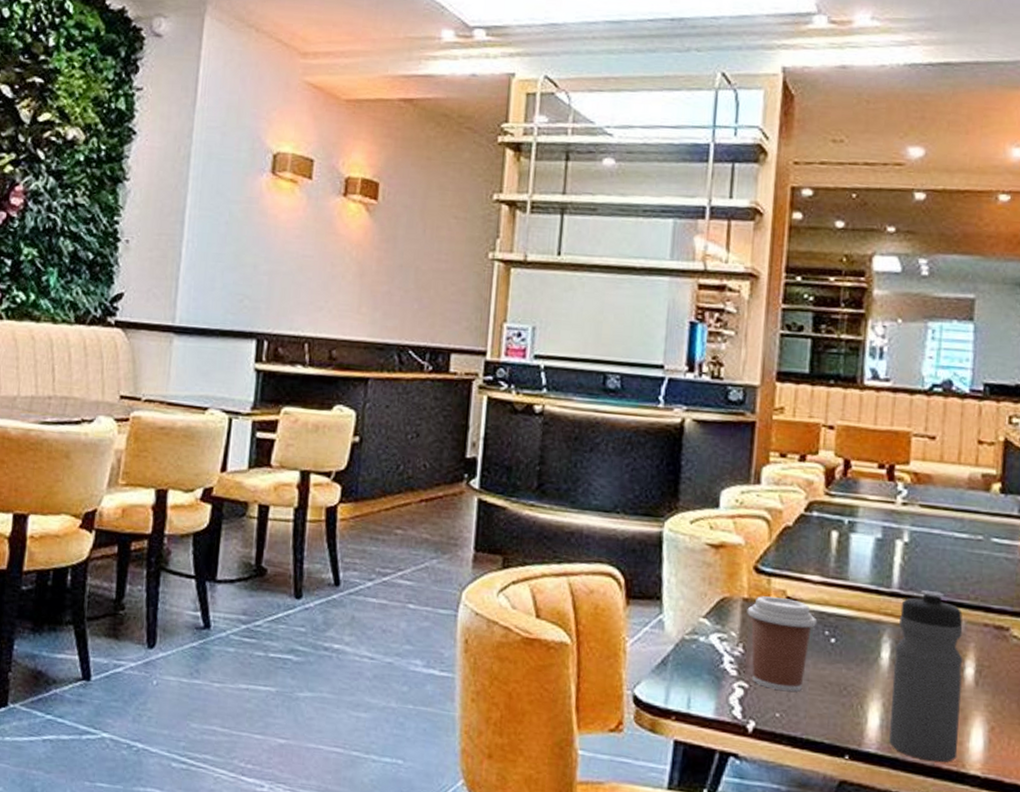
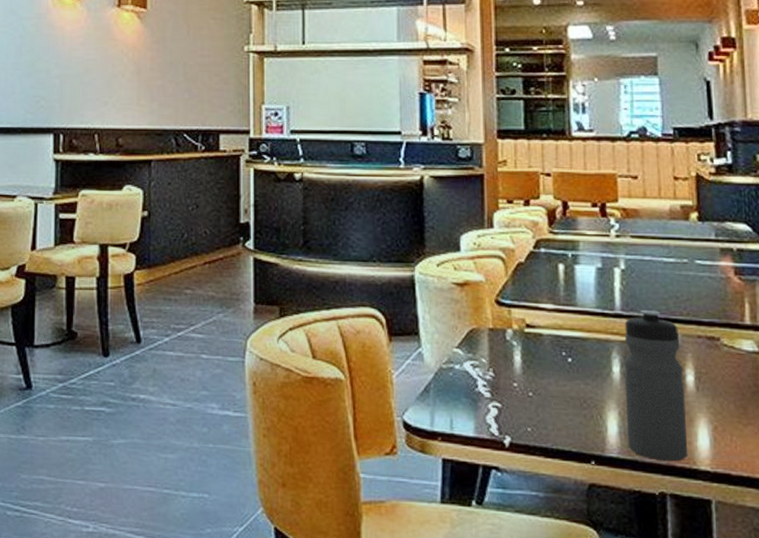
coffee cup: present [747,596,818,692] -> none [493,325,555,407]

